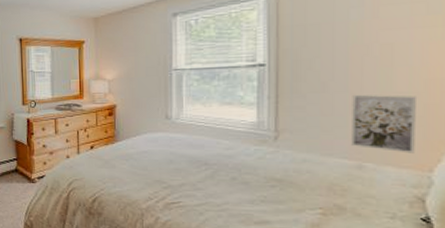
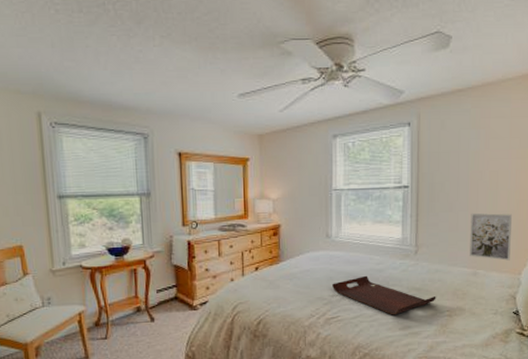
serving tray: none [171,161,304,207] -> present [331,275,436,315]

